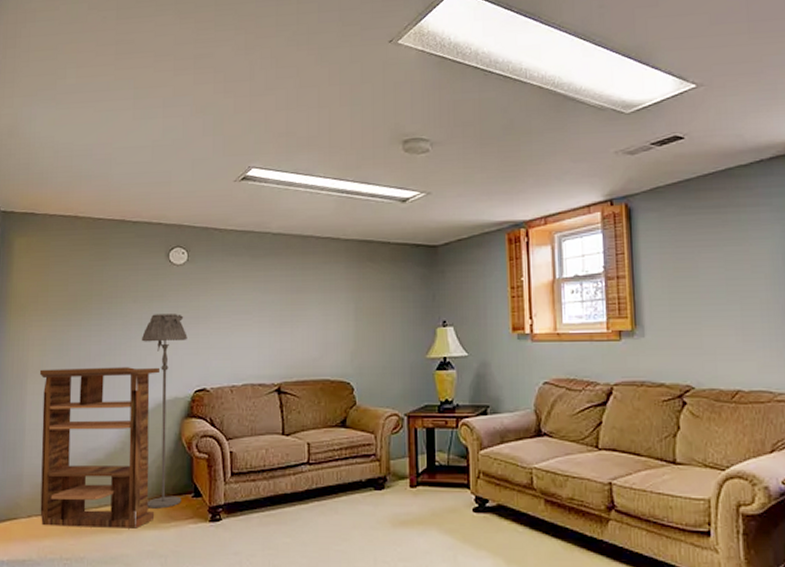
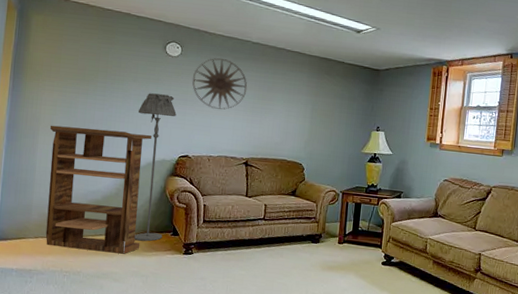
wall art: none [204,259,272,324] -> present [192,58,248,110]

